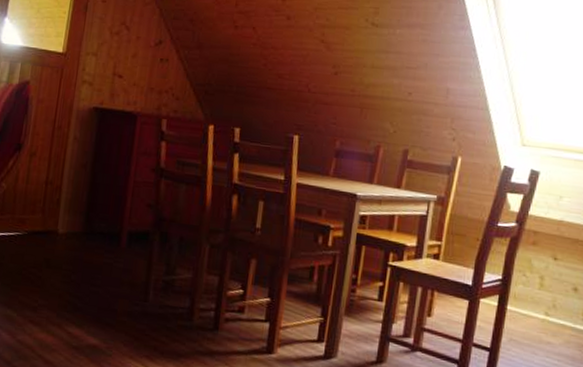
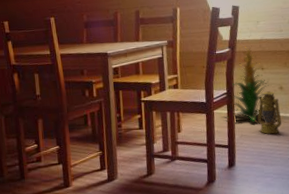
indoor plant: none [496,224,560,325] -> present [227,45,269,122]
lantern: none [532,289,569,348] -> present [254,91,282,135]

